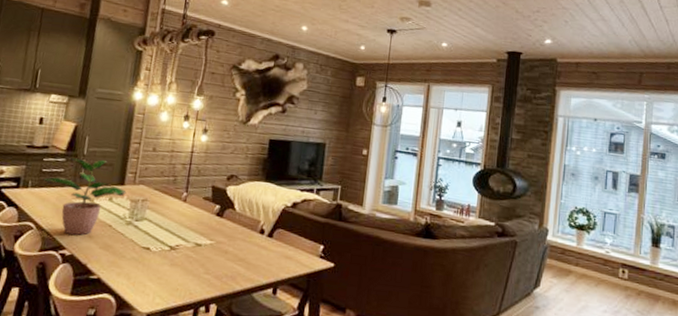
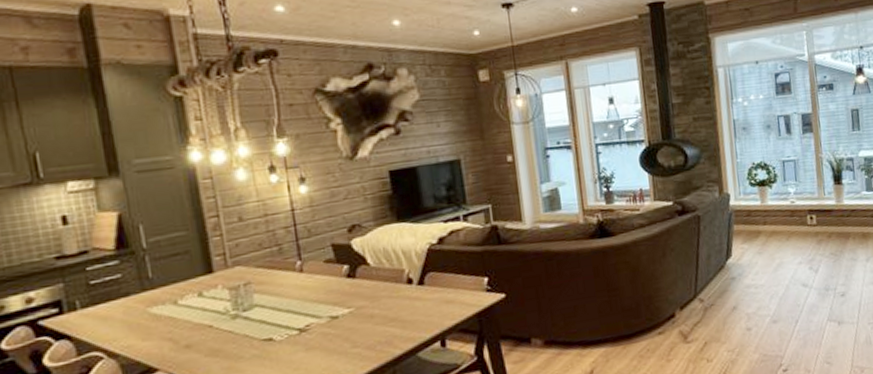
potted plant: present [43,158,127,235] -> none [95,247,220,352]

